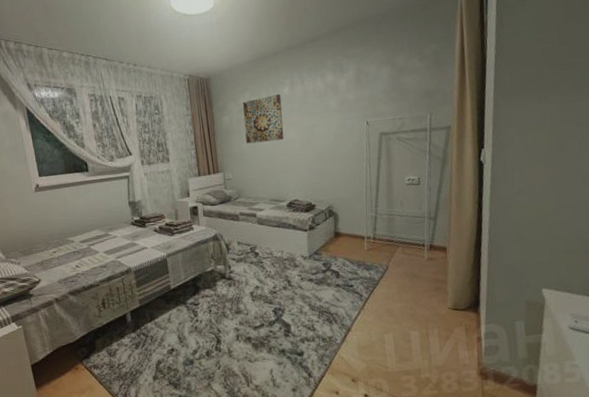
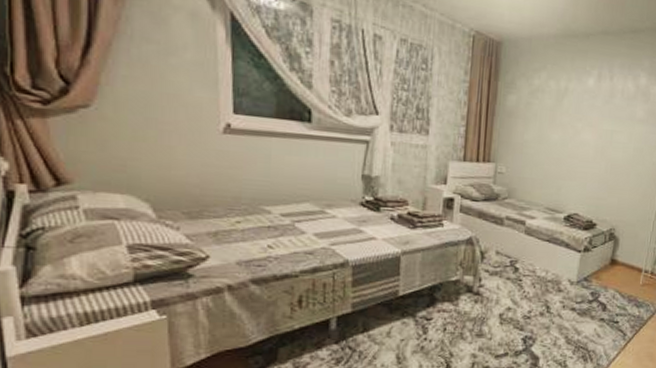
wall art: present [242,94,284,144] -> none [530,82,584,140]

